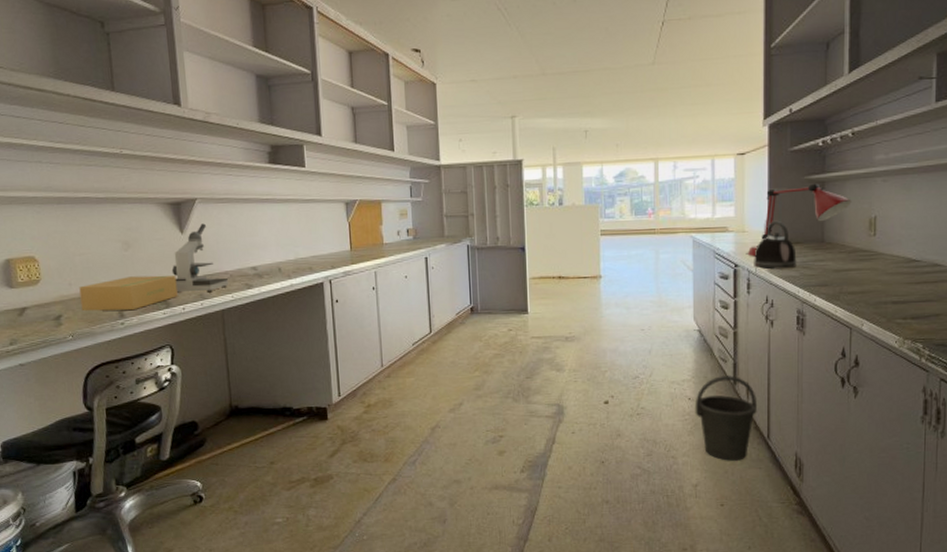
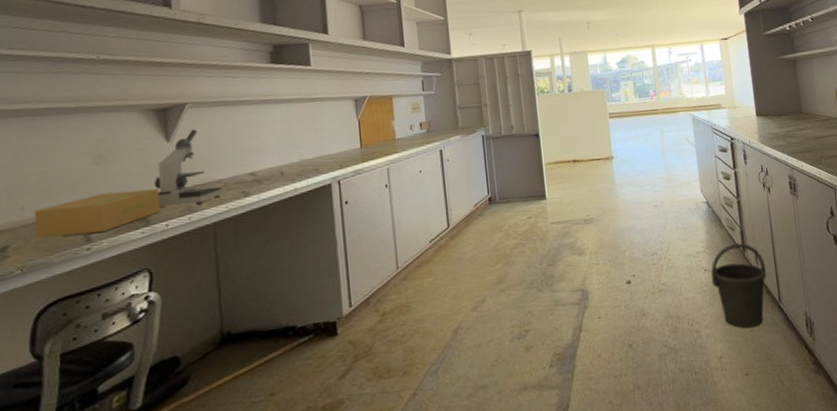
desk lamp: present [745,183,852,257] -> none [739,62,820,130]
kettle: present [752,220,798,269] -> none [745,96,784,140]

